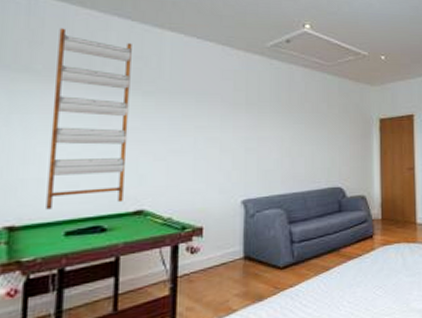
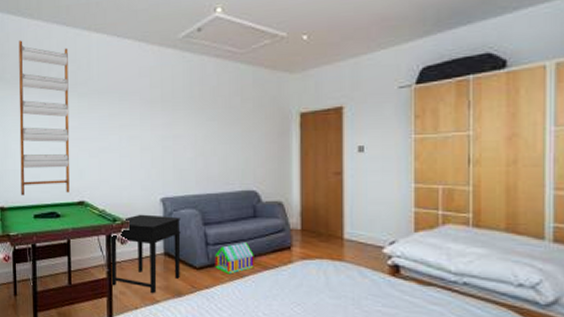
side table: none [174,218,264,304] -> present [109,214,181,294]
toy house: none [300,236,339,270] -> present [215,242,254,274]

